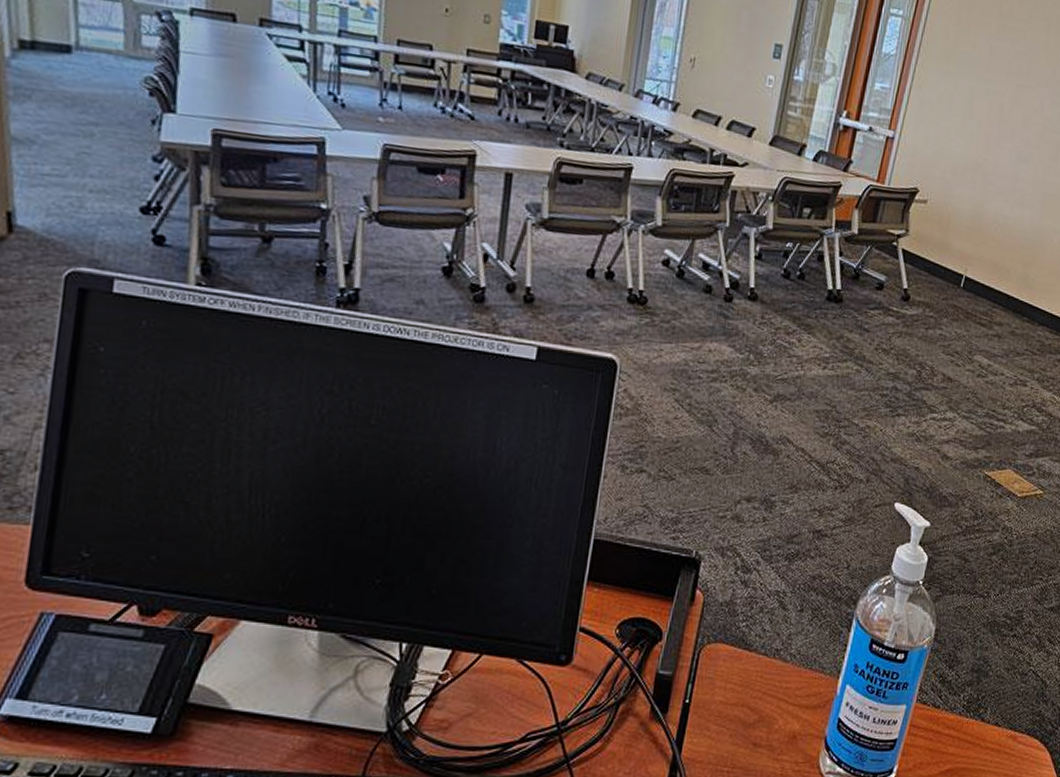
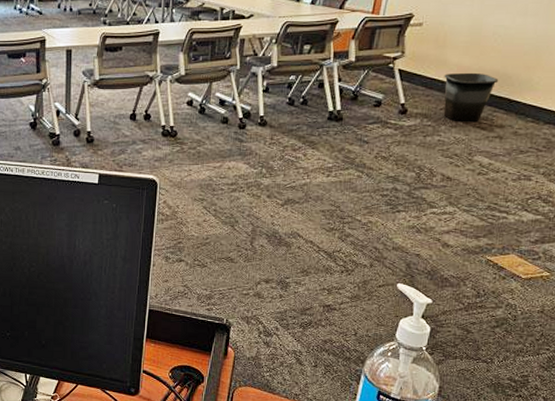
waste bin: none [945,260,998,317] -> present [443,72,499,121]

